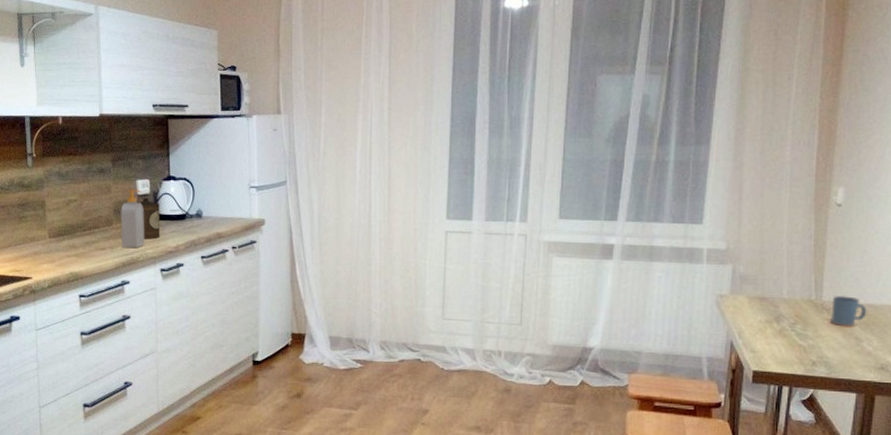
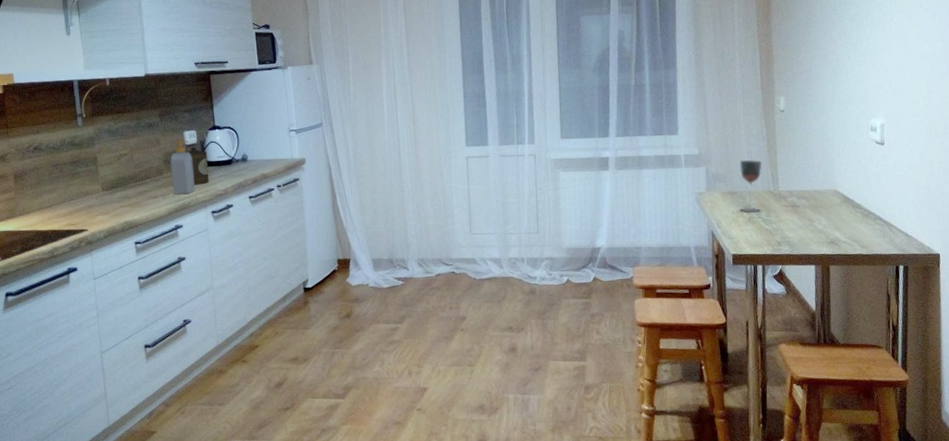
wineglass: none [769,260,805,325] -> present [739,159,763,213]
mug: present [831,295,867,327] -> none [786,184,815,211]

